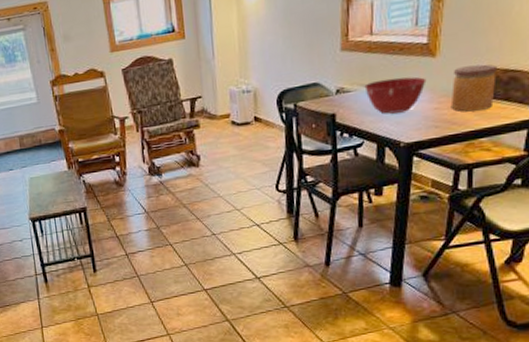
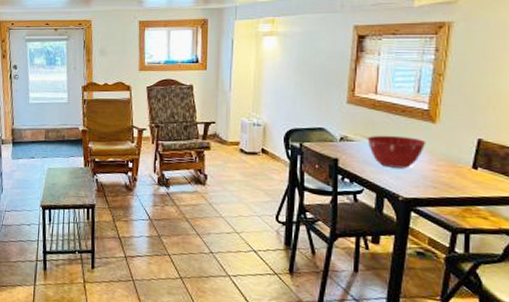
jar: present [450,64,498,112] -> none [449,136,495,180]

